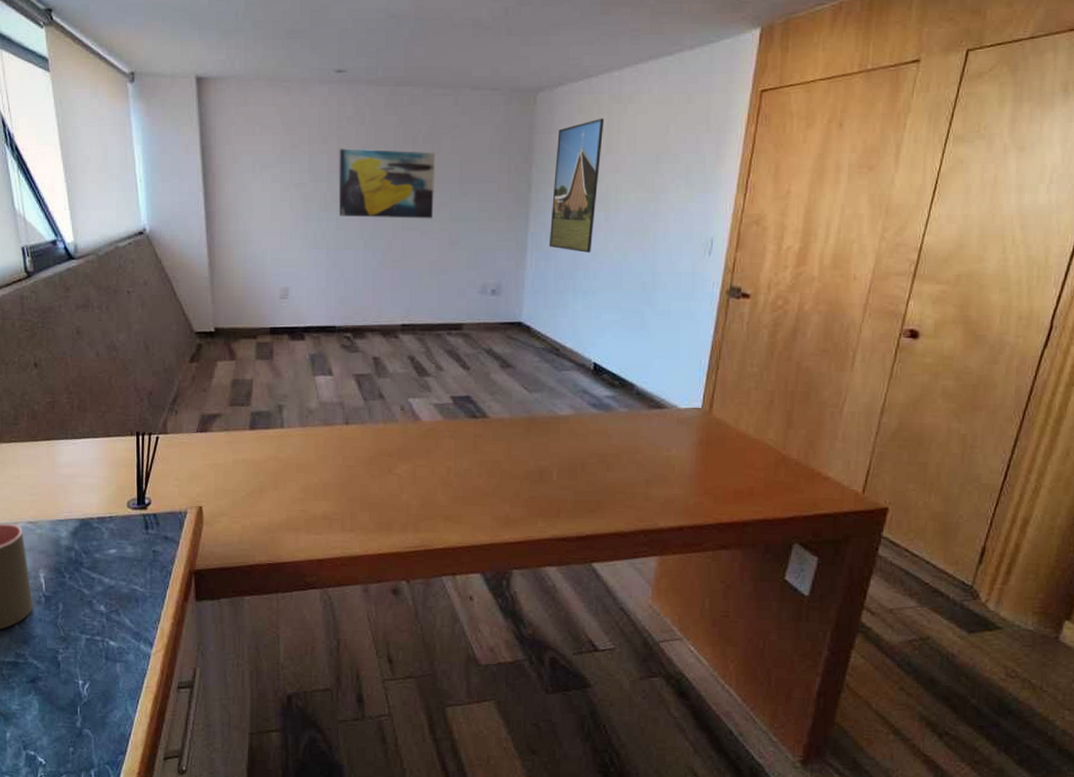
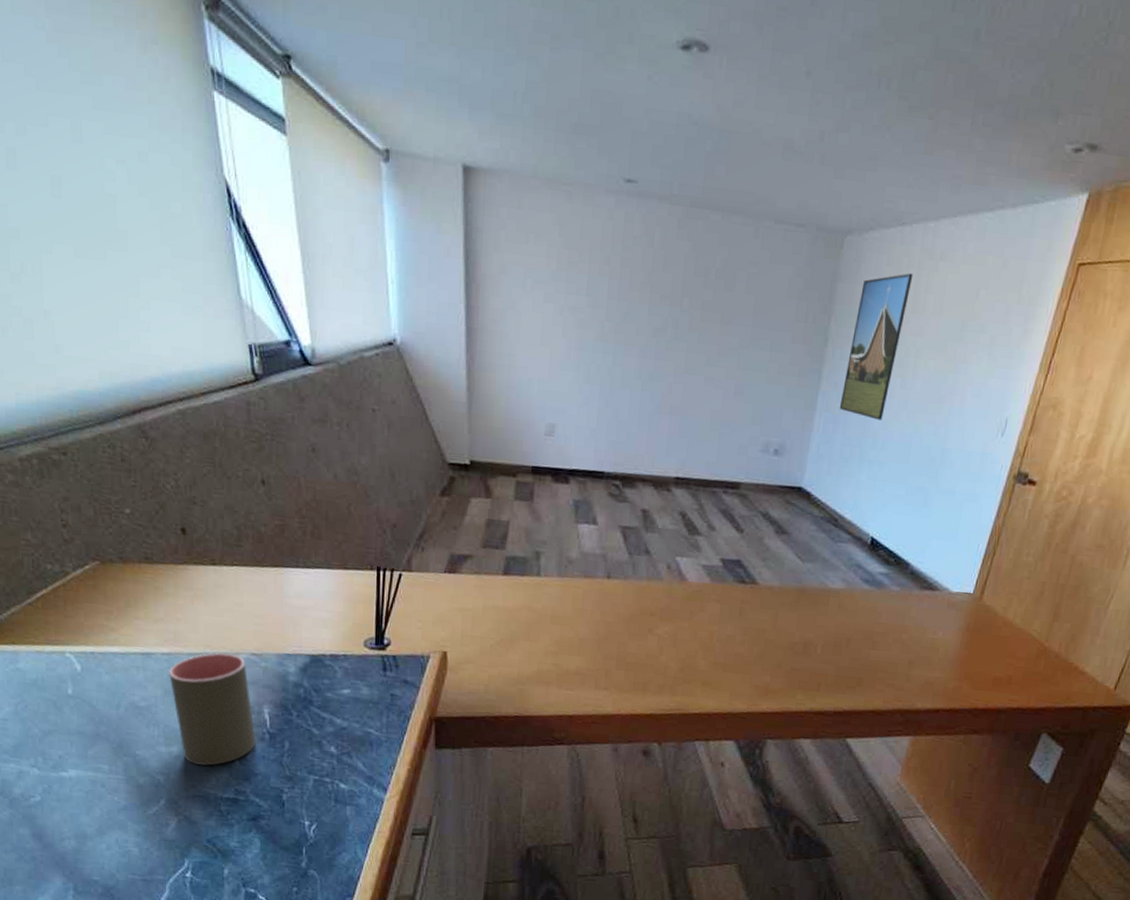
wall art: present [338,148,436,219] -> none [617,272,728,365]

